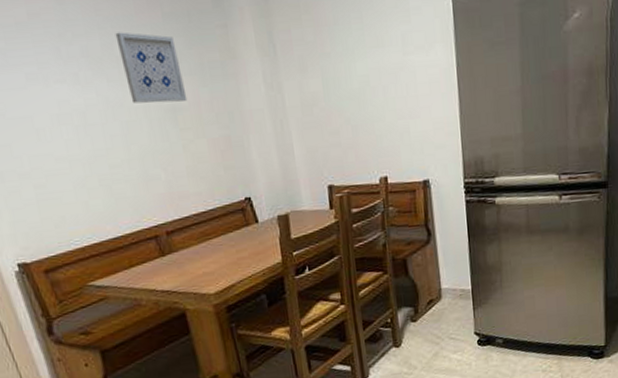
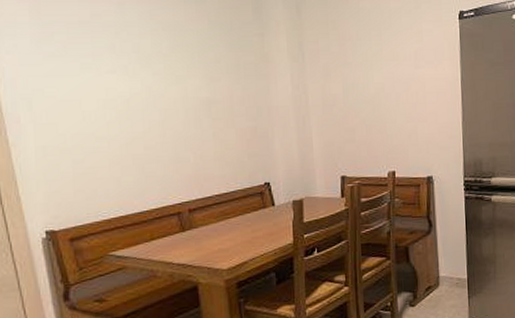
wall art: present [115,32,188,104] -> none [165,34,222,95]

